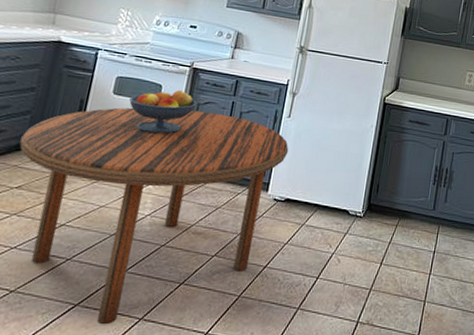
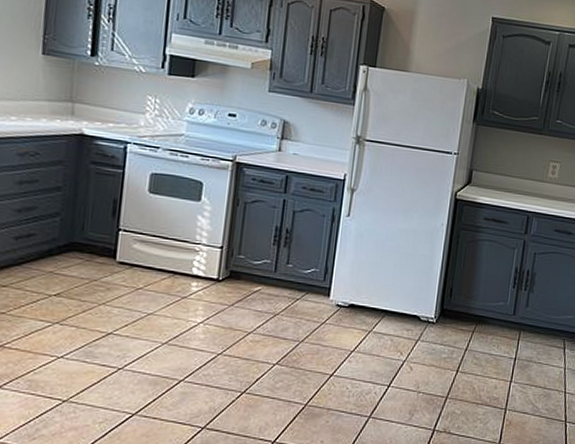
dining table: present [20,107,289,325] -> none [52,207,350,434]
fruit bowl: present [129,89,197,134] -> none [168,187,244,236]

